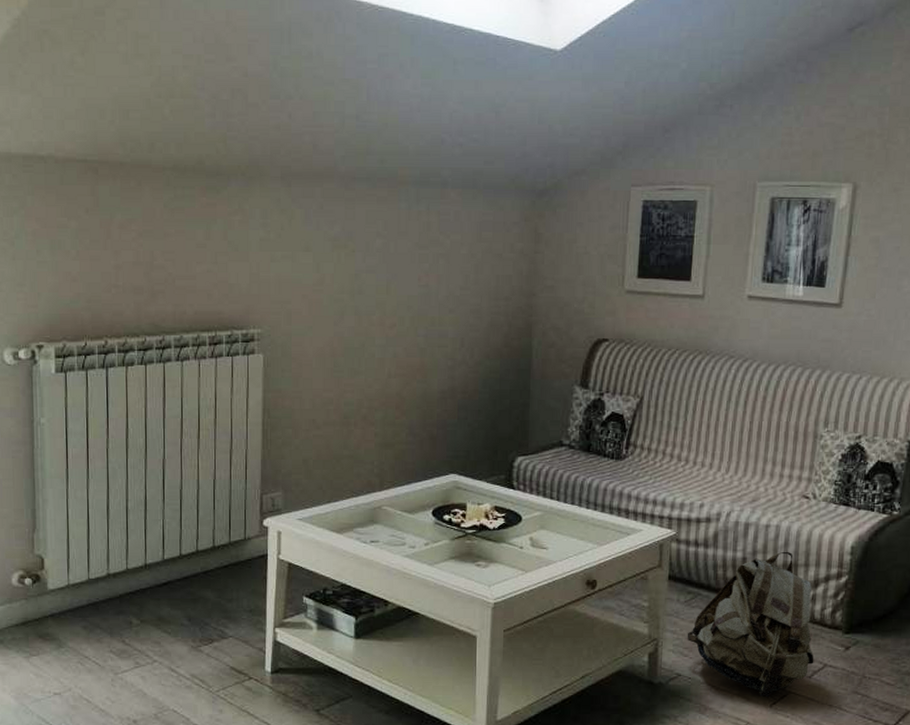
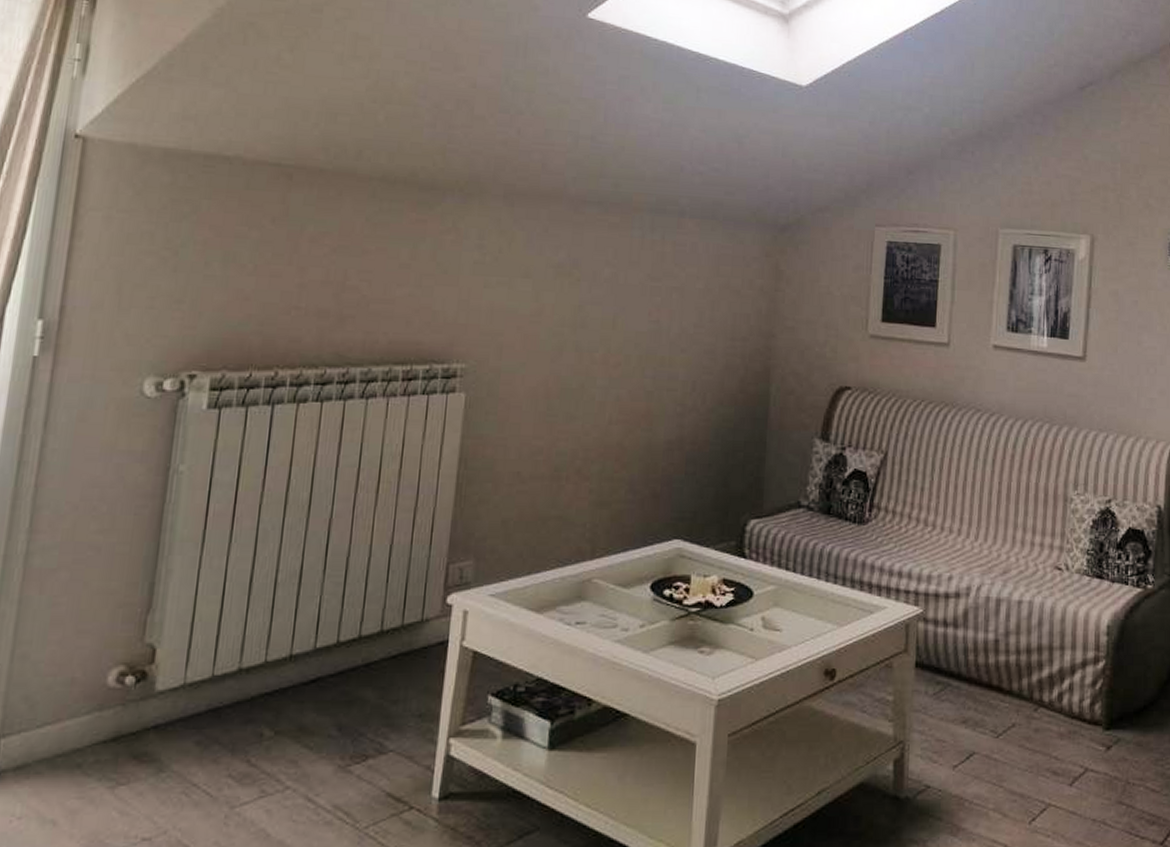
backpack: present [687,551,814,698] -> none [936,631,1074,813]

